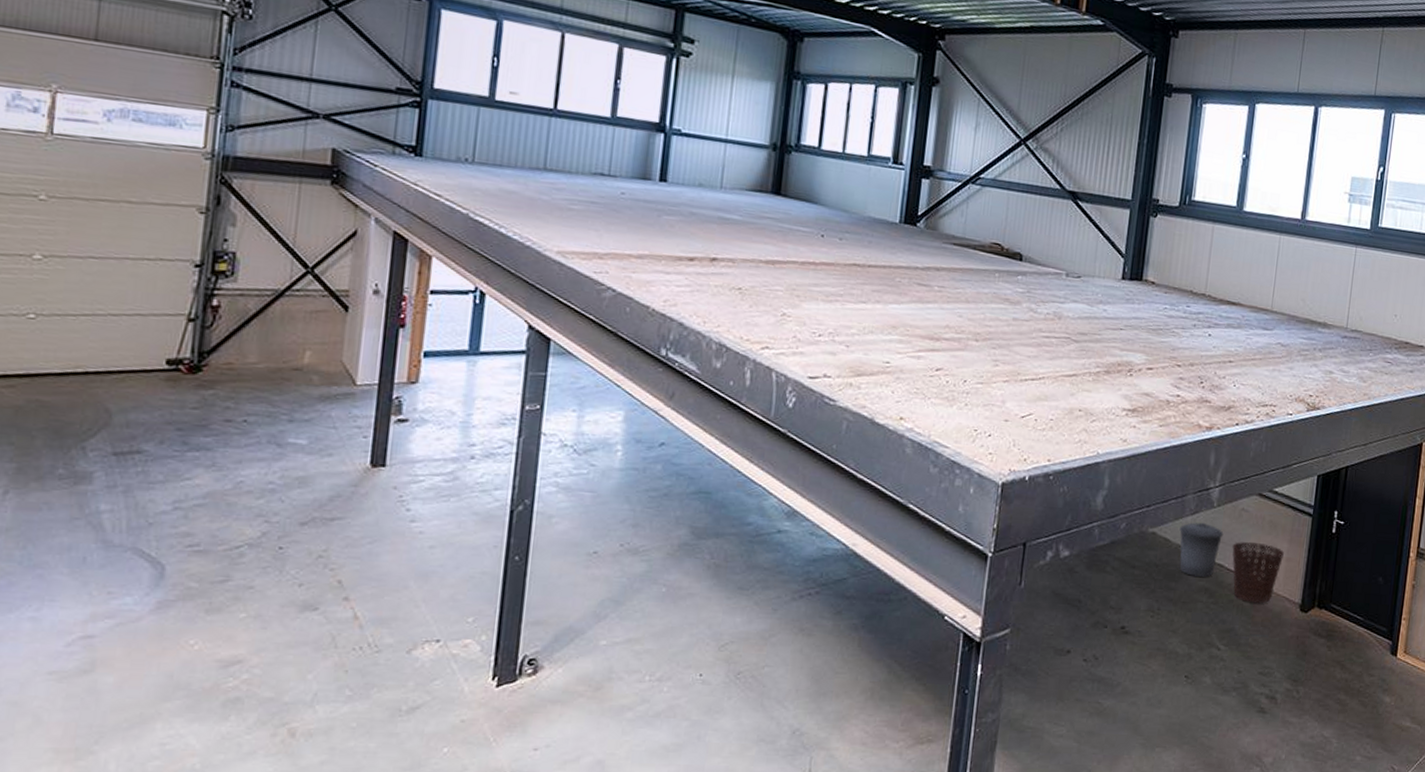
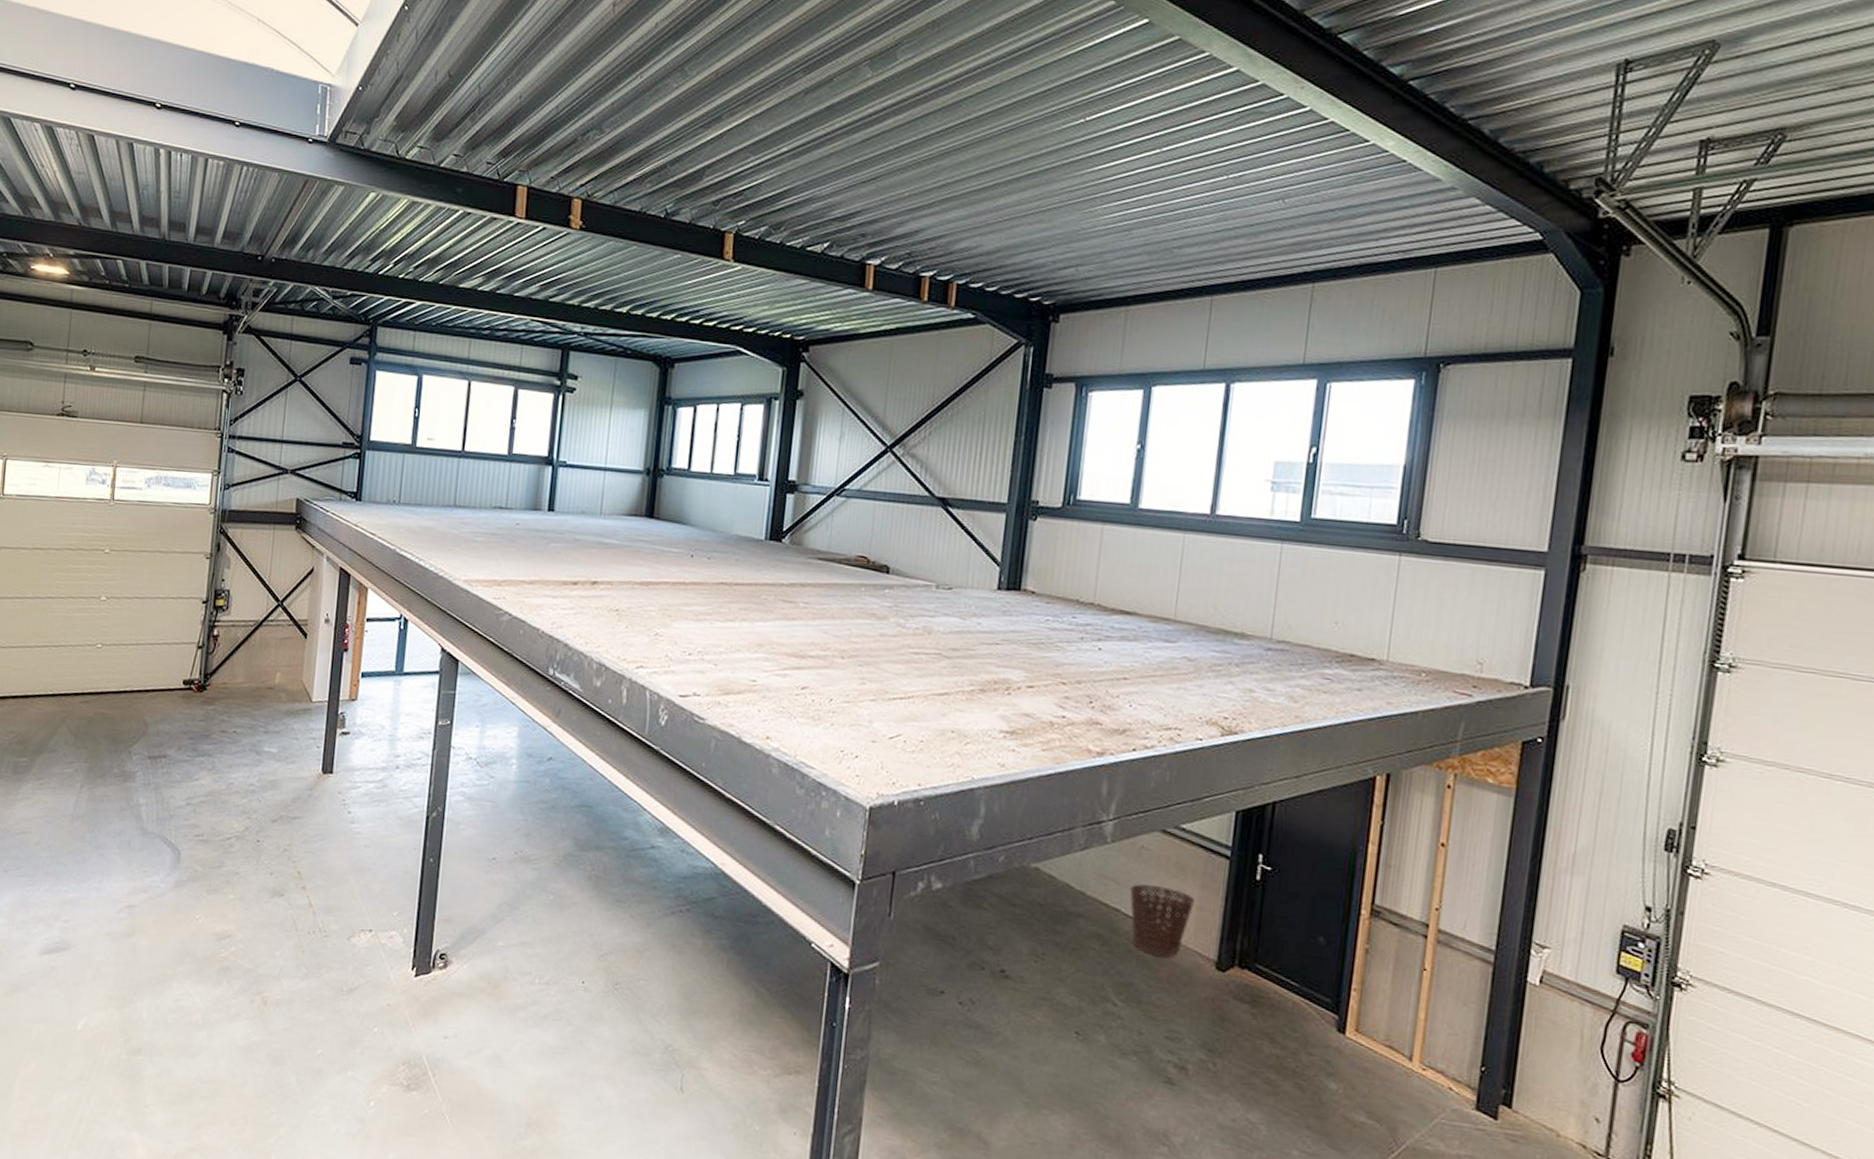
trash can: present [1179,522,1224,577] -> none [1067,859,1120,922]

